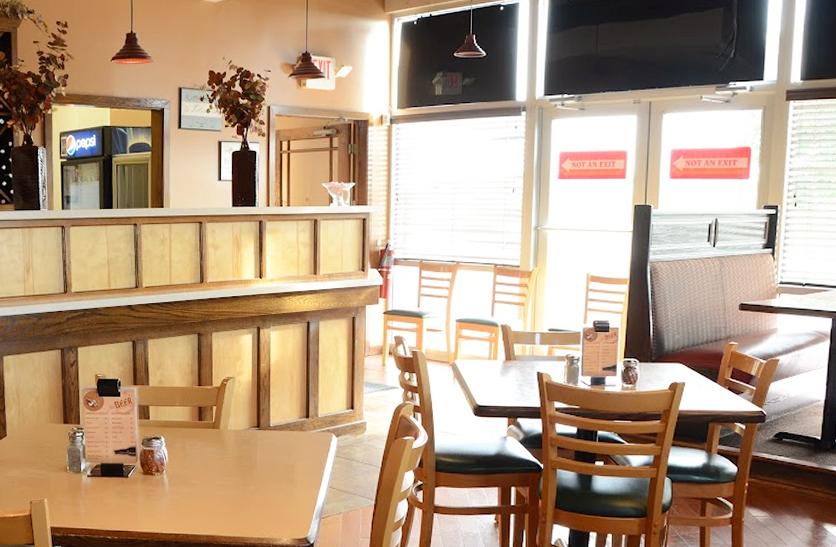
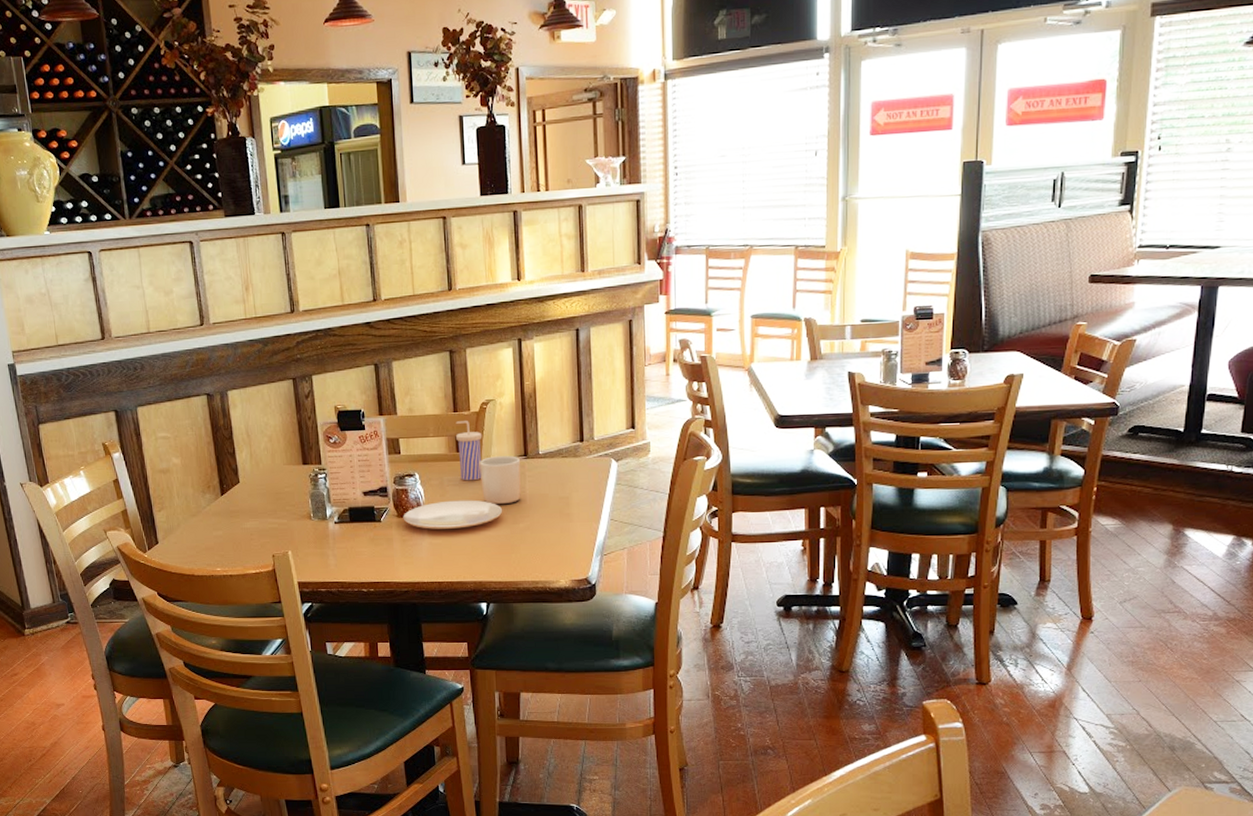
plate: none [148,462,236,488] -> present [403,500,503,529]
beverage cup: none [198,394,222,446] -> present [455,421,482,481]
mug: none [217,426,254,469] -> present [479,456,522,505]

